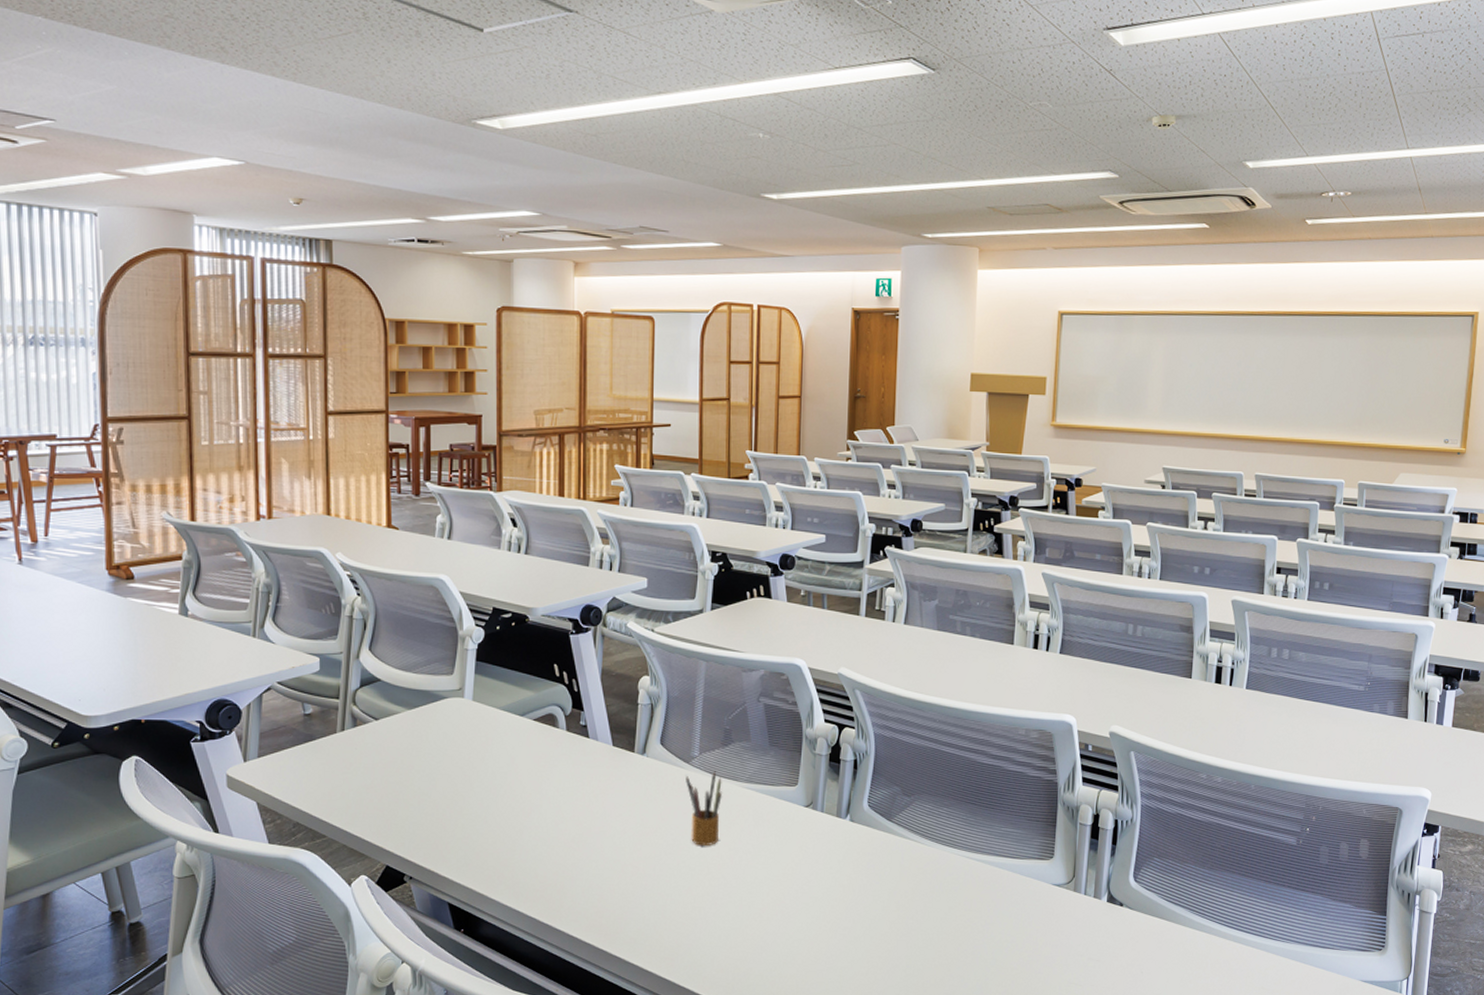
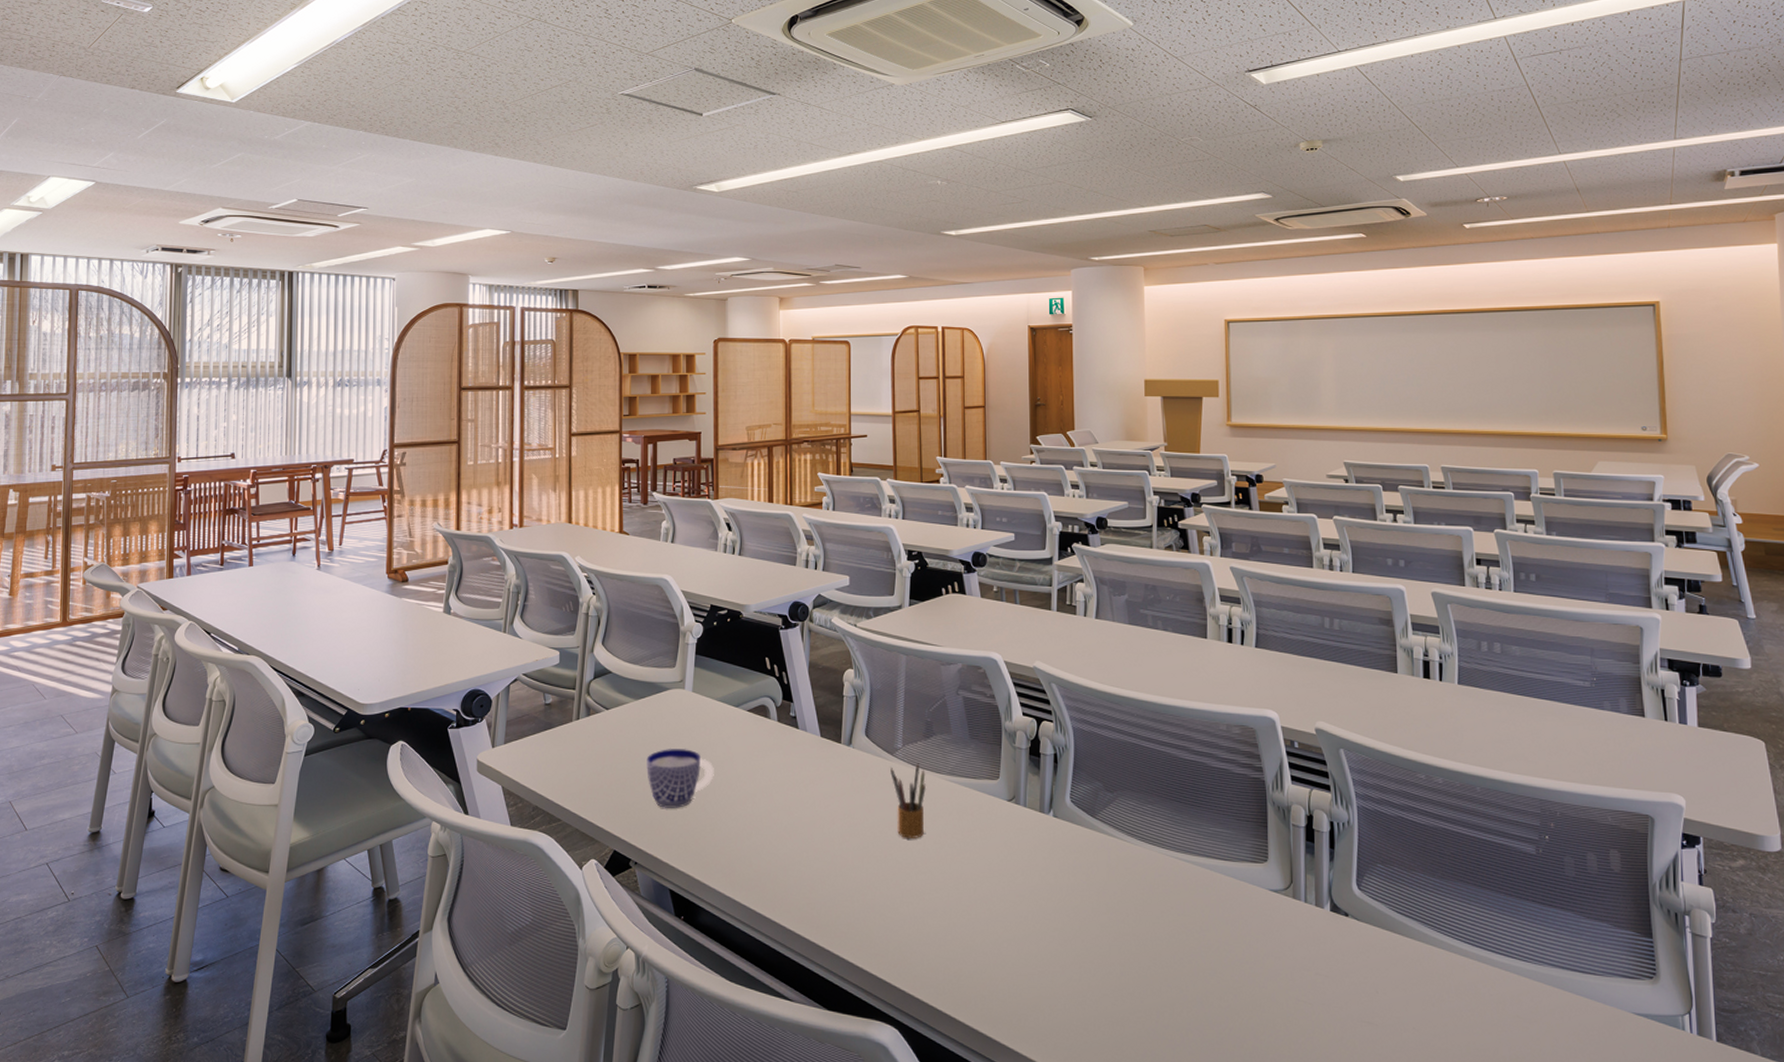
cup: none [422,760,497,821] -> present [646,749,714,808]

